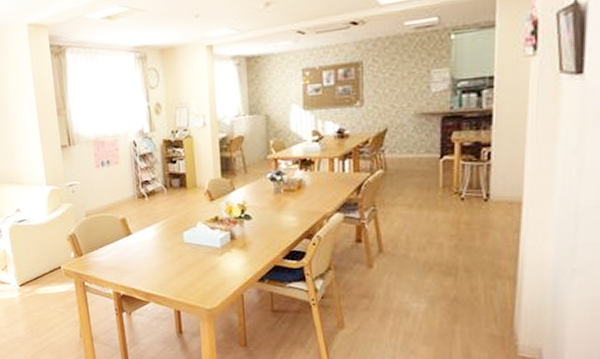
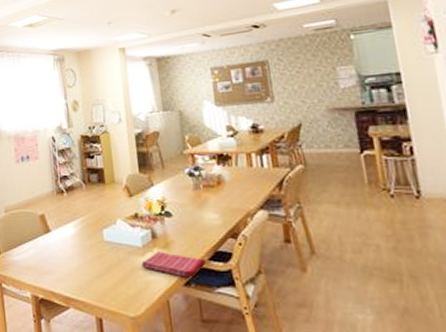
dish towel: none [219,251,281,274] -> present [141,250,207,278]

